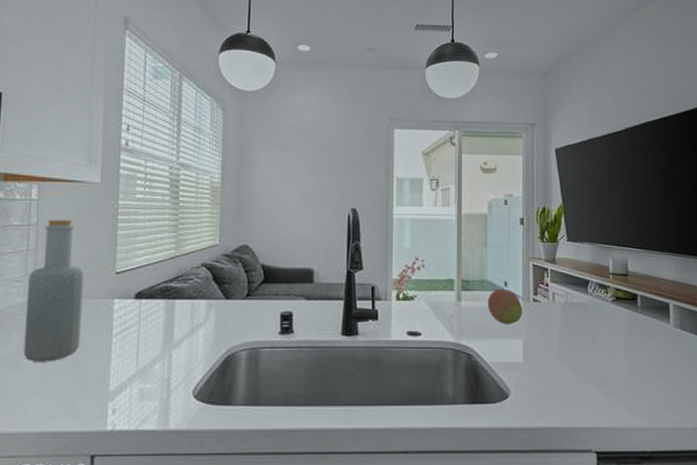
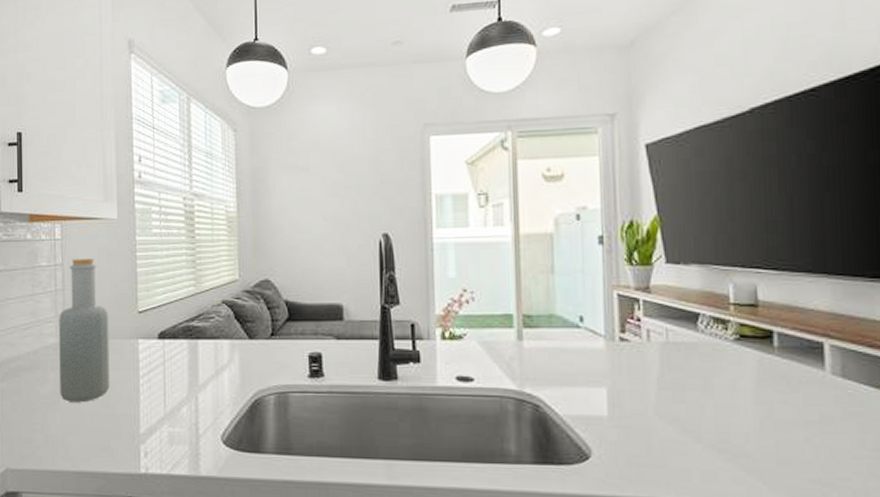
fruit: present [487,288,523,324] -> none [557,325,606,369]

